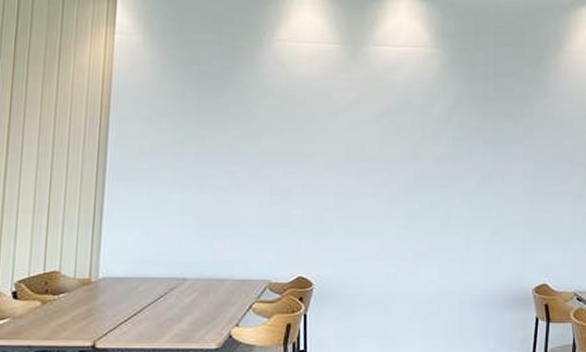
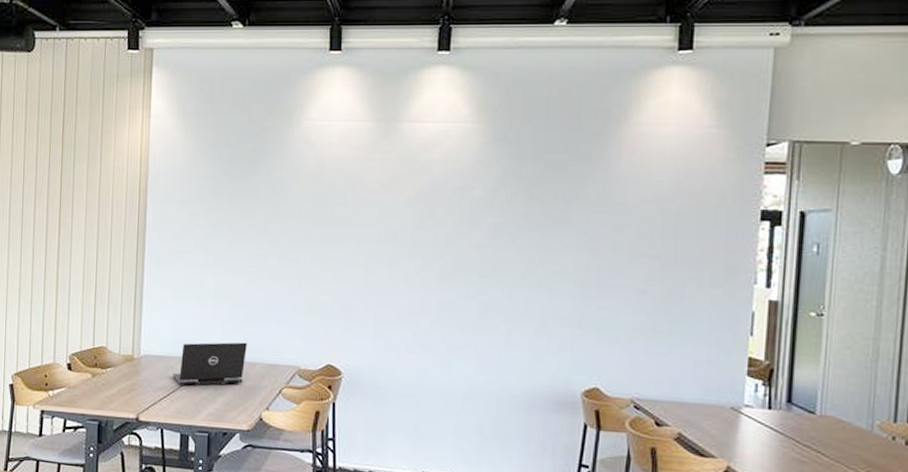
laptop: none [133,259,216,308] -> present [171,342,247,387]

